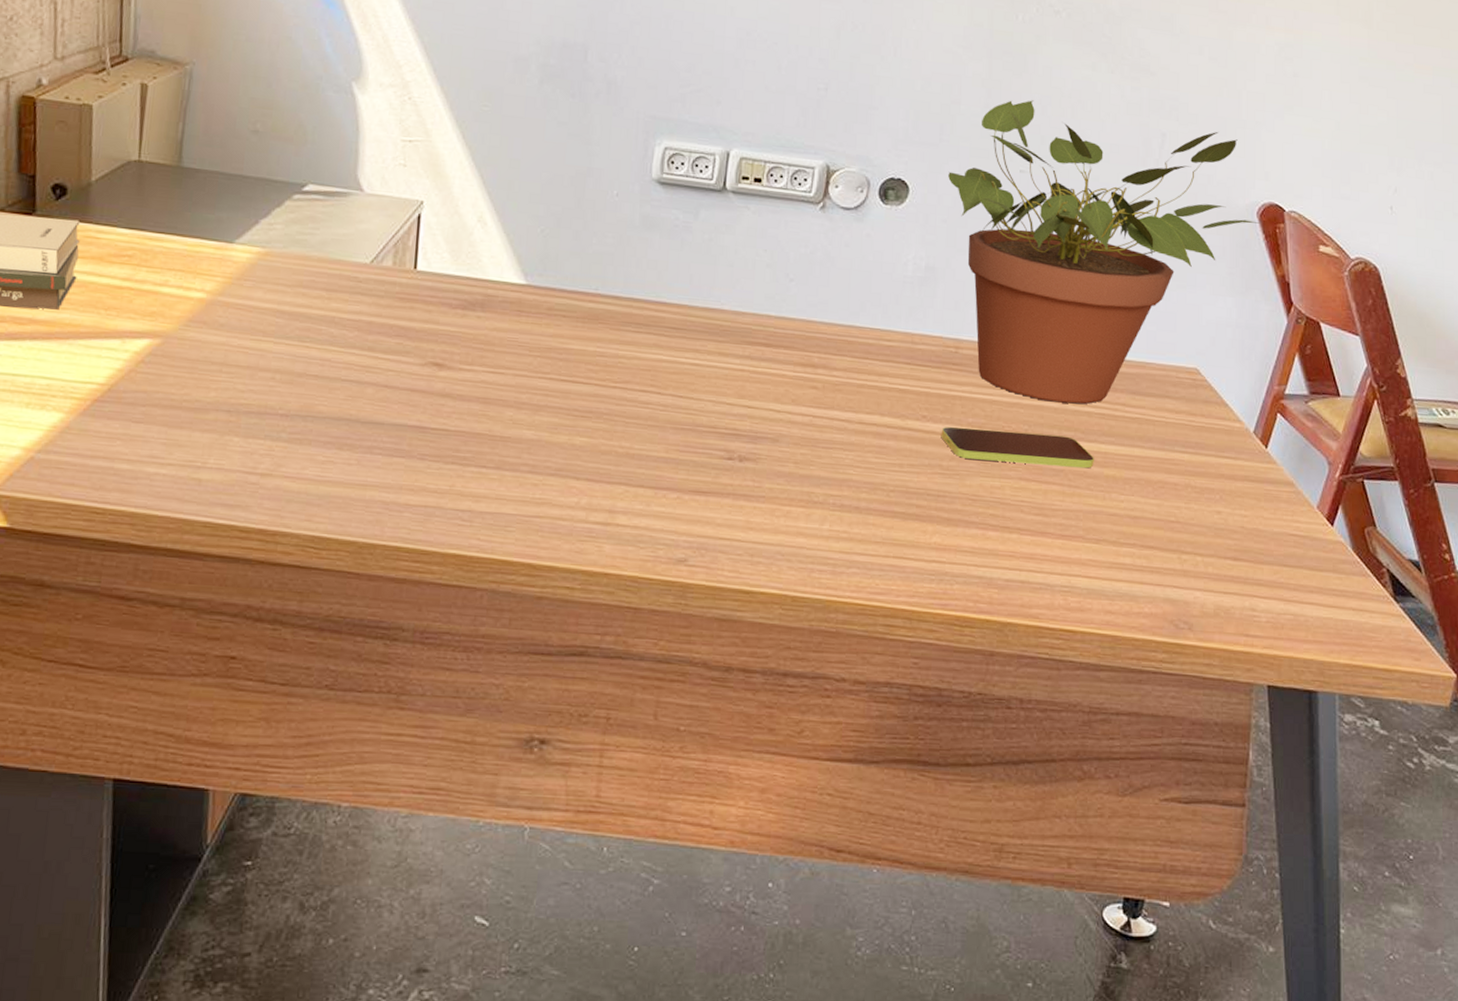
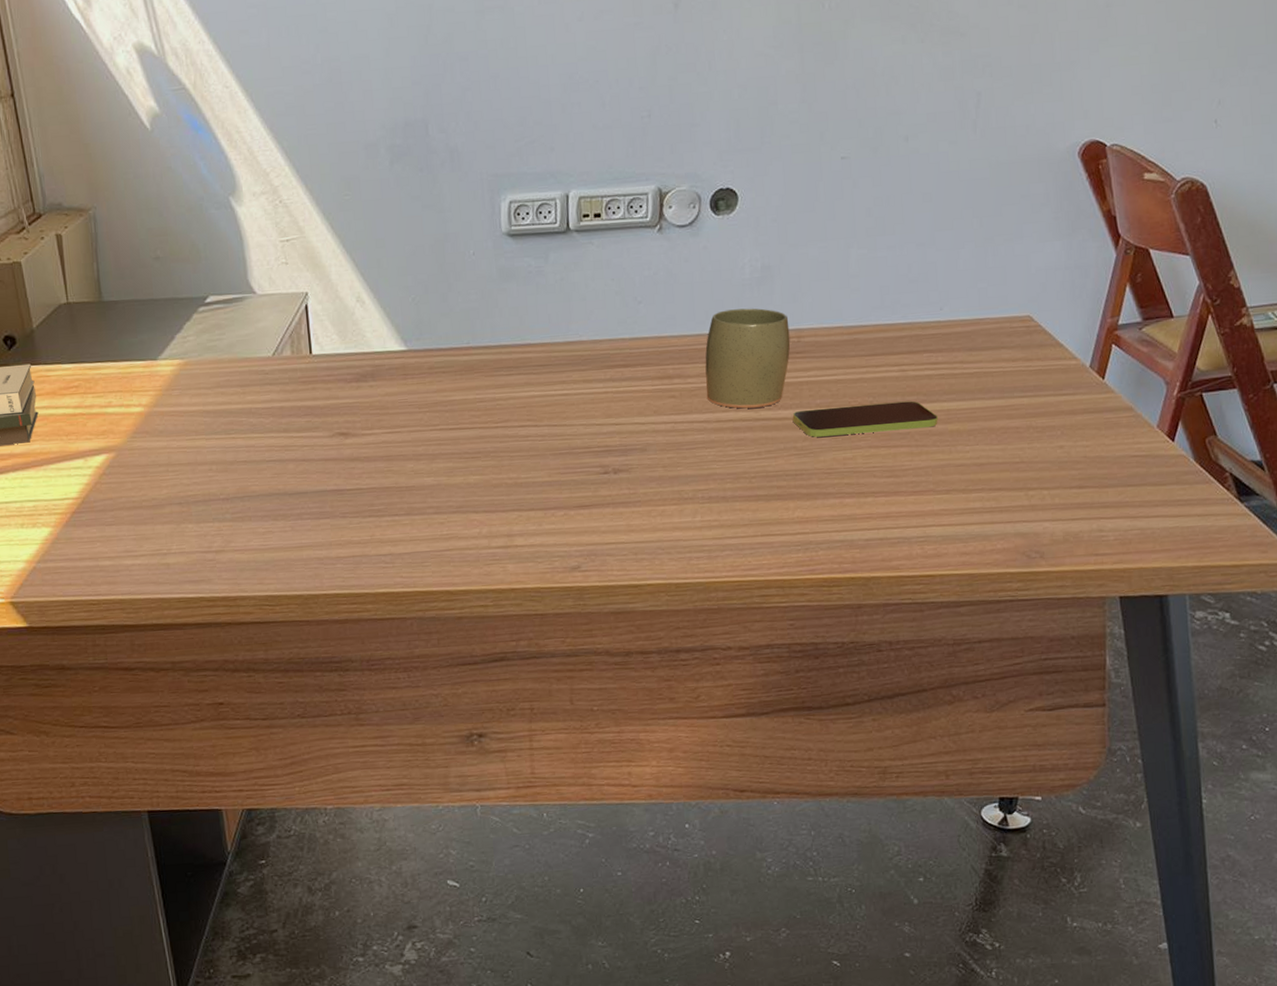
mug: none [851,305,948,416] -> present [705,308,791,409]
potted plant: present [948,100,1260,404] -> none [773,80,1082,372]

